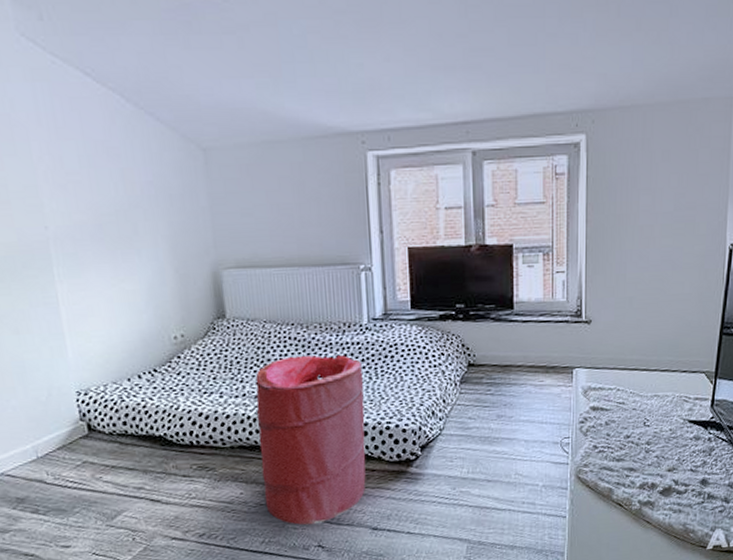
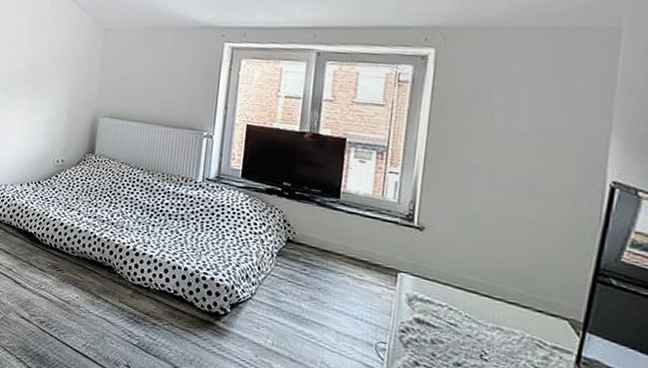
laundry hamper: present [255,355,366,525] -> none [93,195,191,346]

